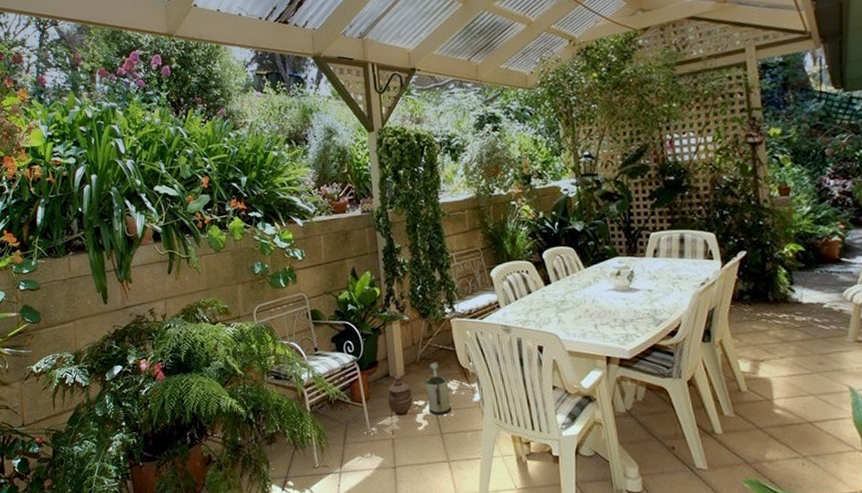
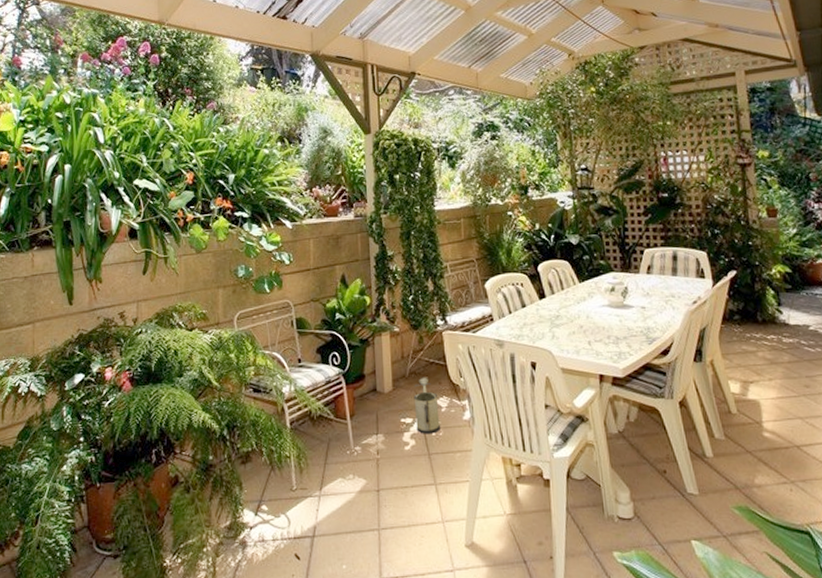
clay pot: present [388,375,413,416] -> none [374,390,400,434]

